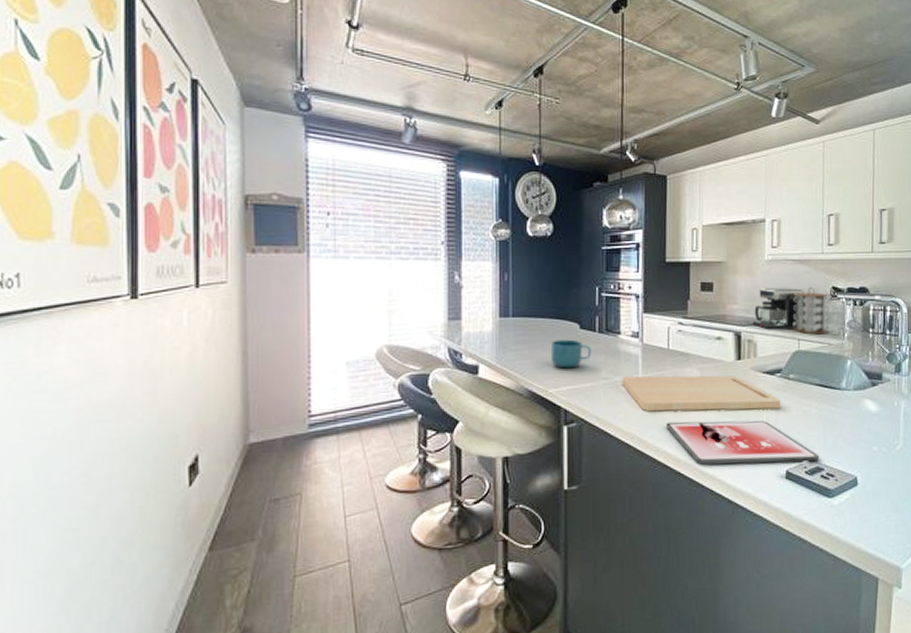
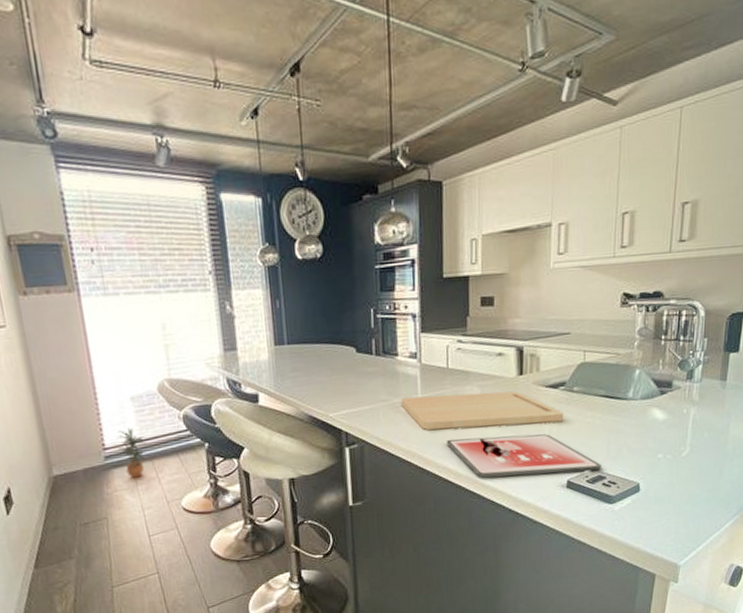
potted plant: none [325,393,357,450] -> present [116,427,148,478]
cup: present [550,339,591,369] -> none [328,363,369,393]
coffee maker: present [752,287,805,330] -> none [535,296,593,344]
spice rack: present [792,286,830,335] -> none [578,294,621,346]

